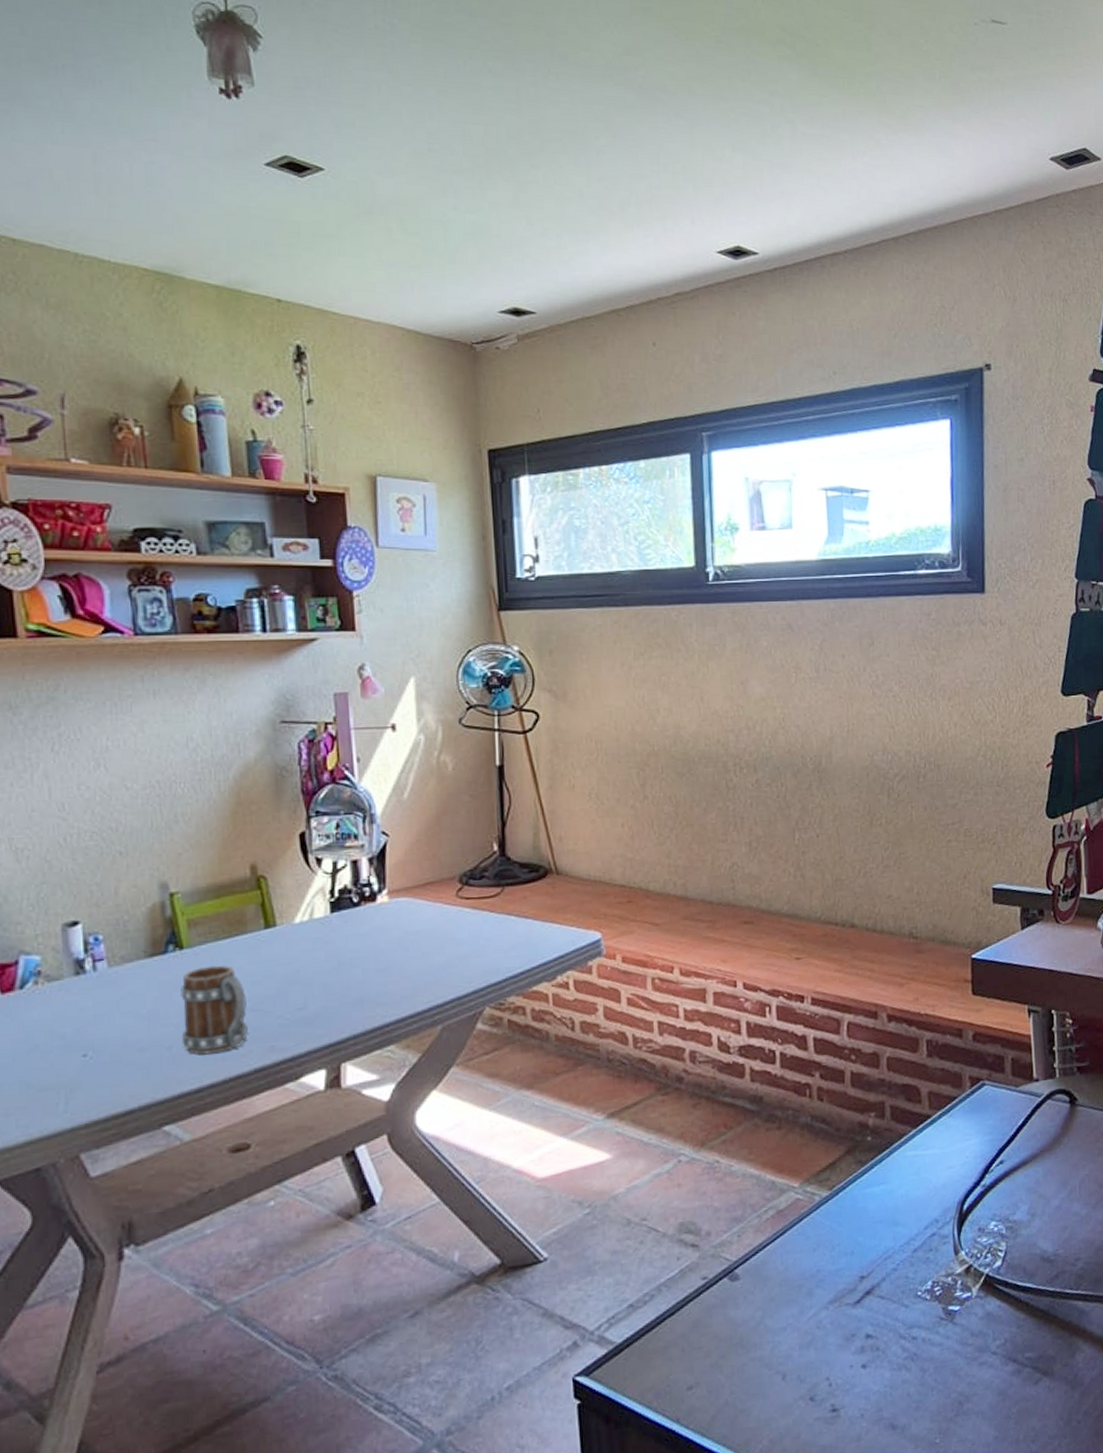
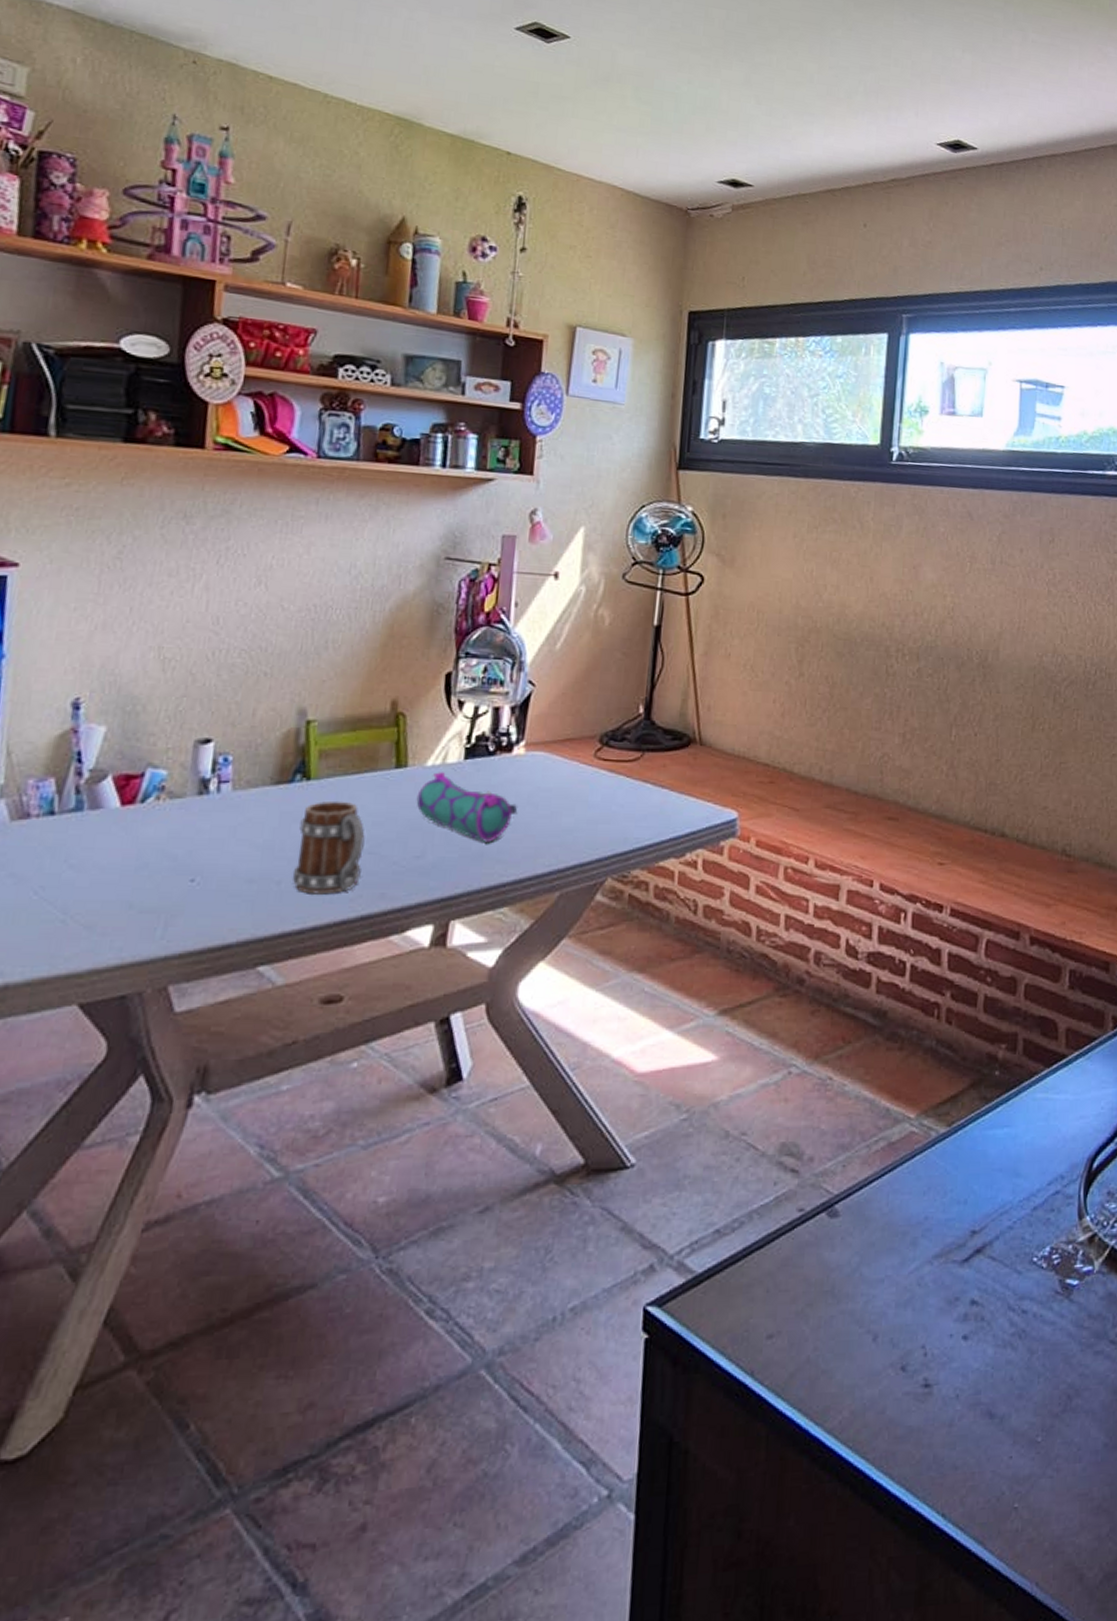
pencil case: none [290,927,390,988] -> present [416,772,518,842]

